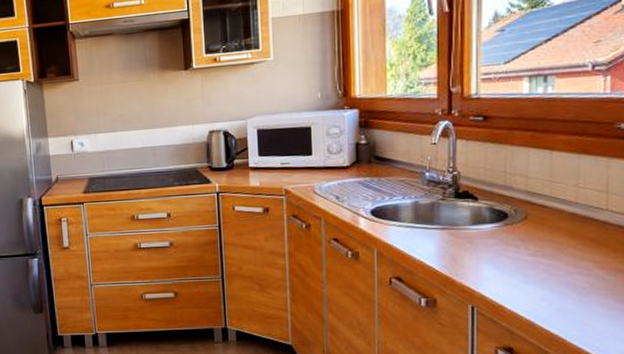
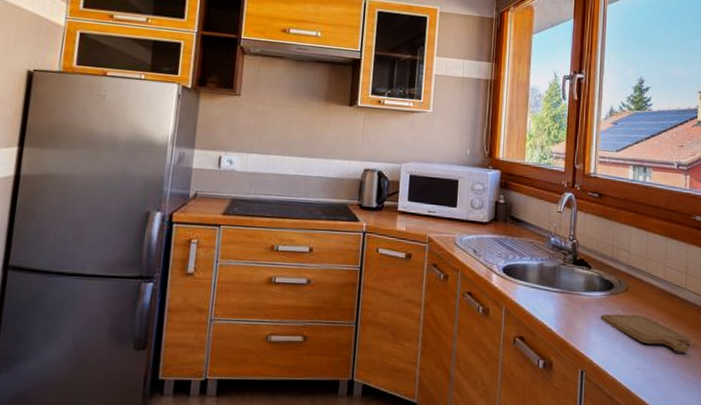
chopping board: none [492,243,615,279] -> present [600,314,691,352]

